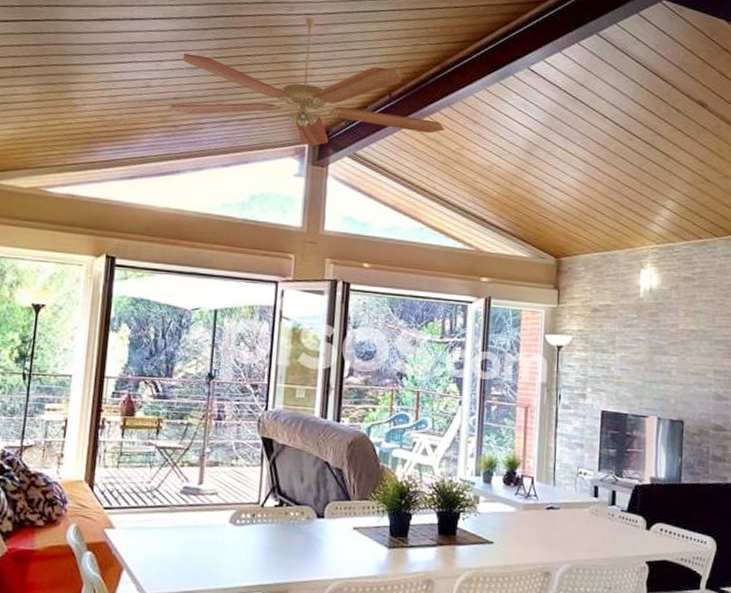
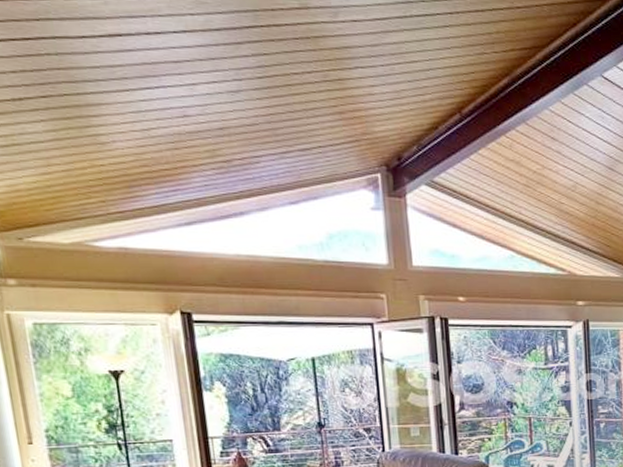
ceiling fan: present [169,17,445,146] -> none [216,25,524,175]

